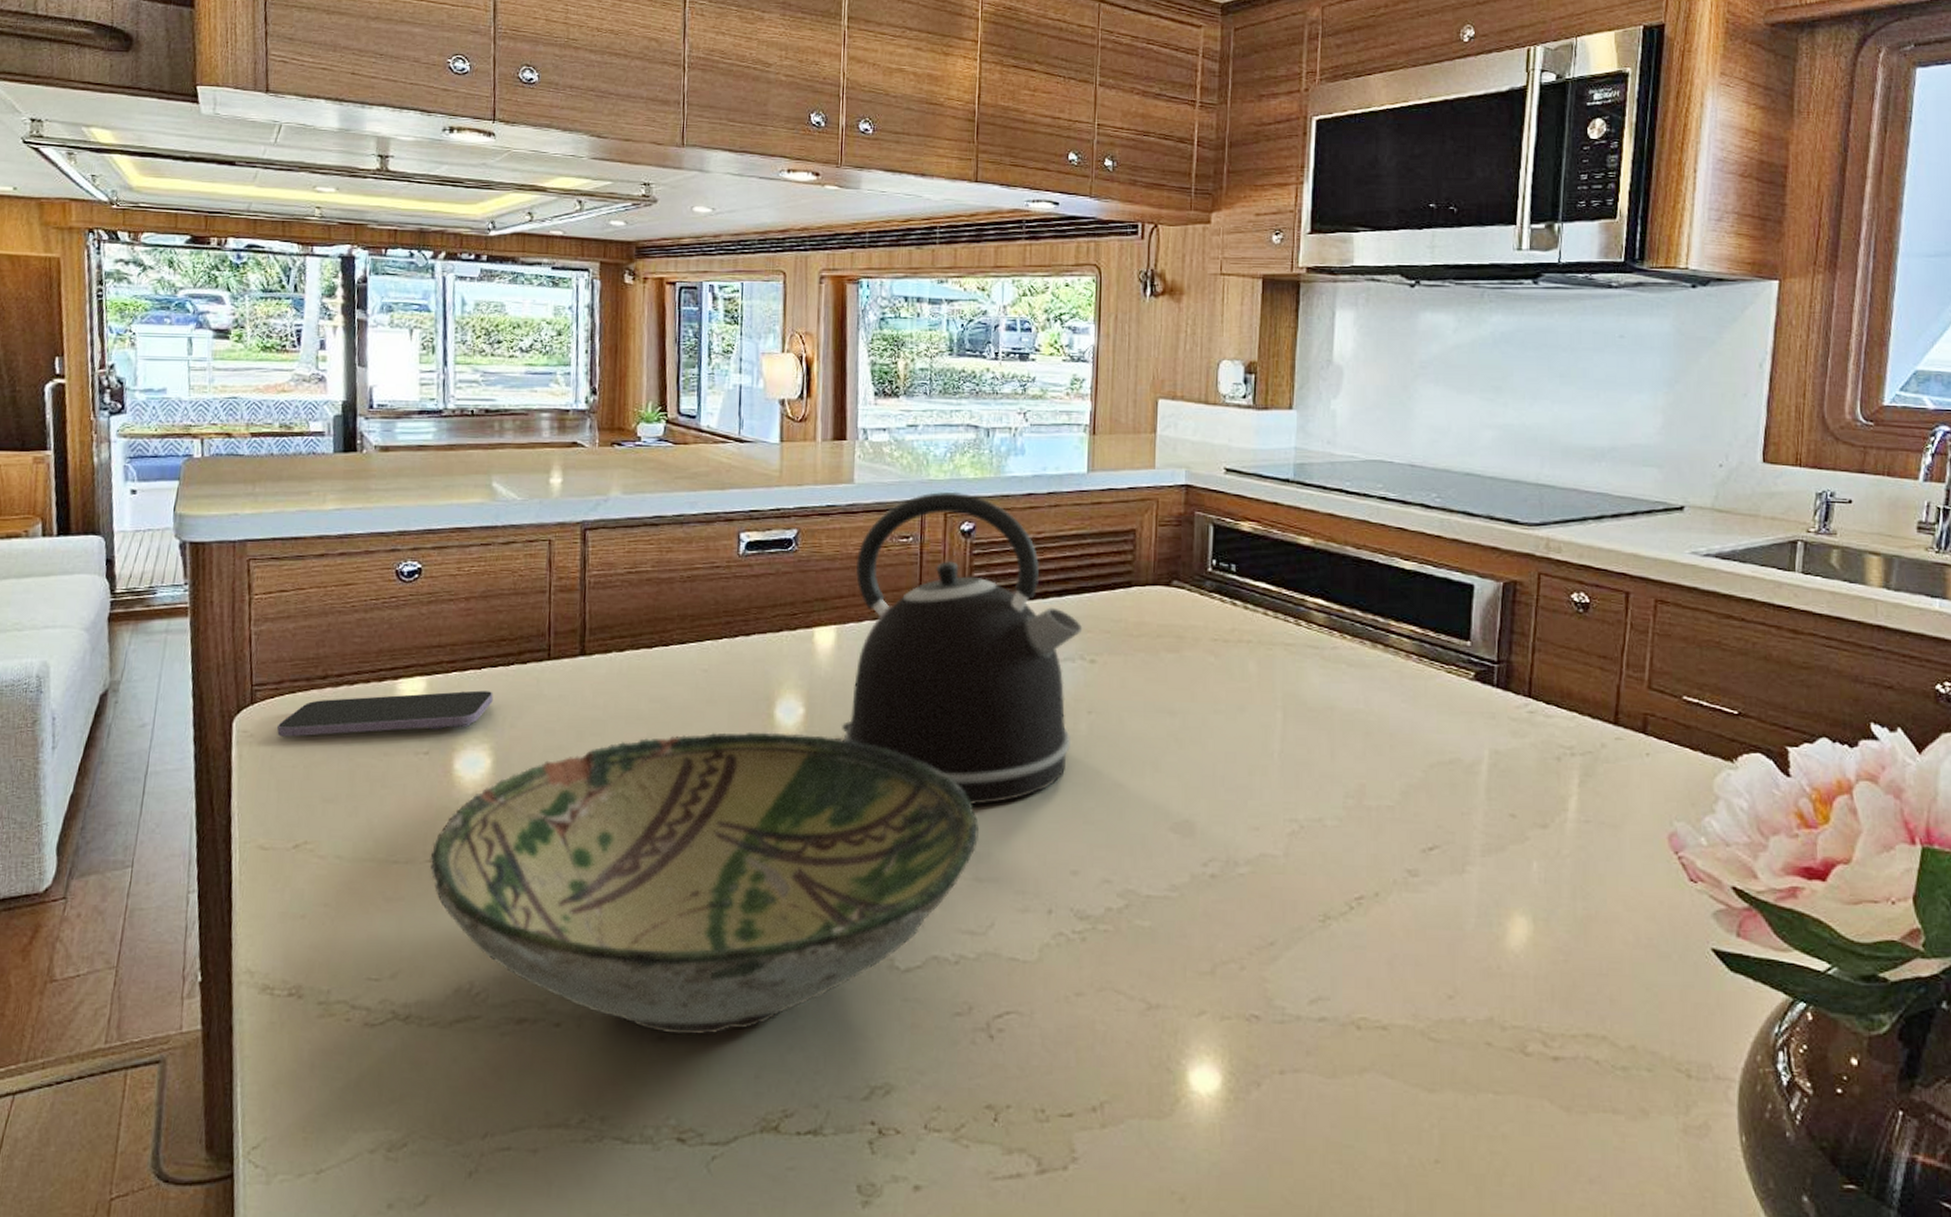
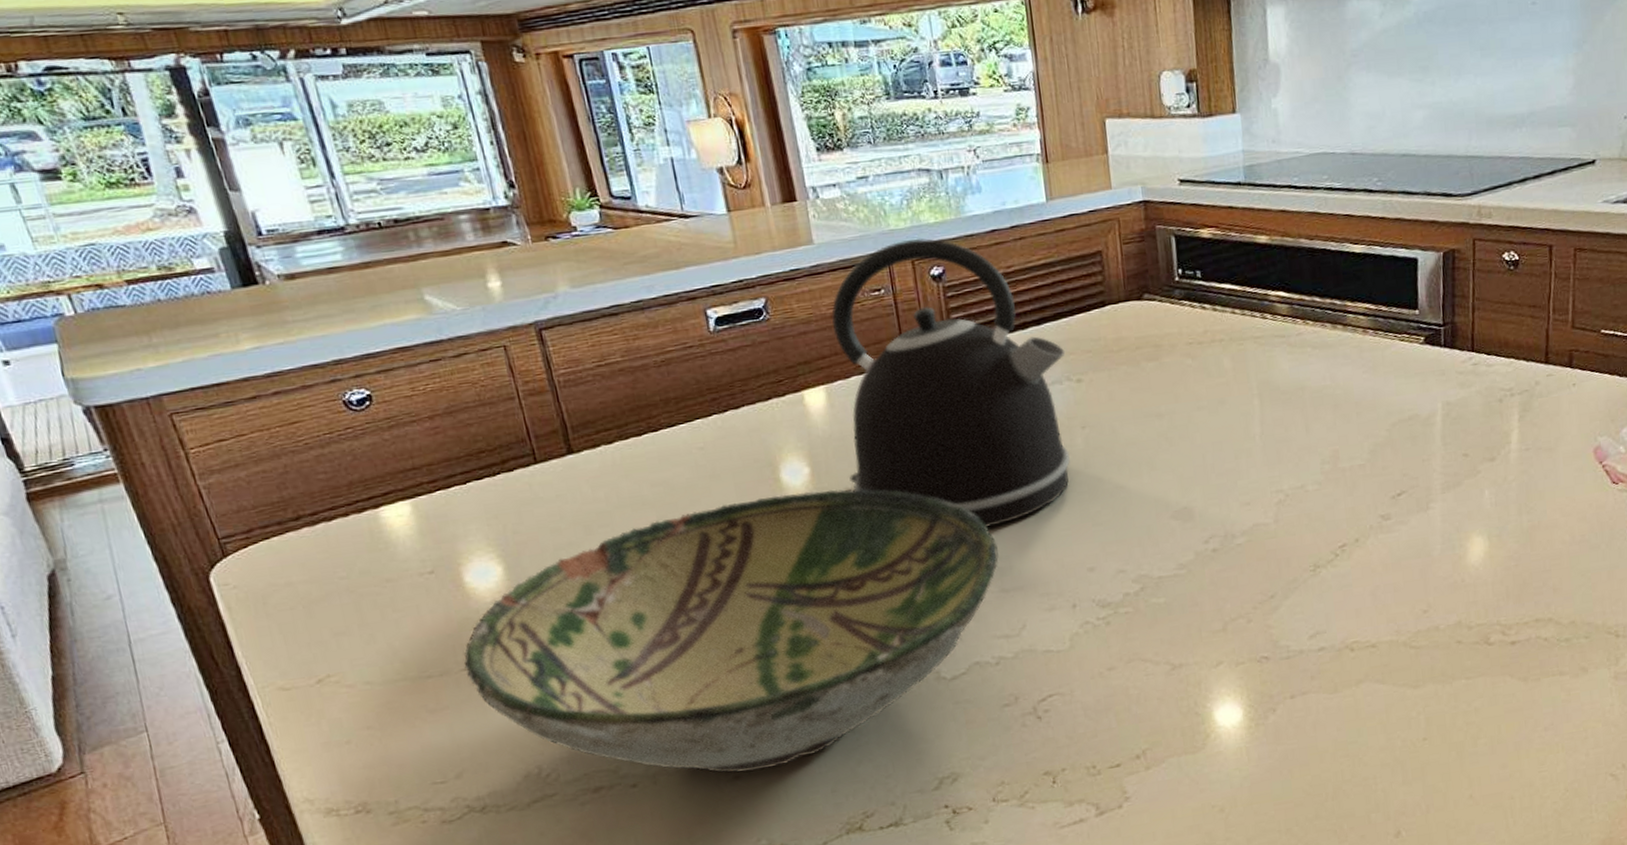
smartphone: present [277,690,493,737] -> none [260,503,488,583]

